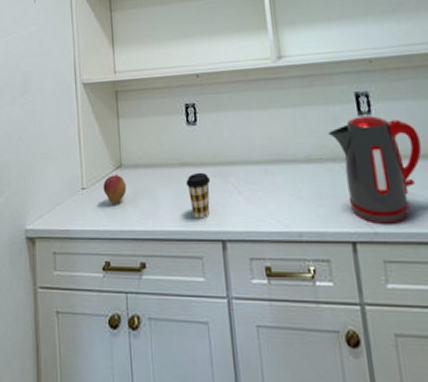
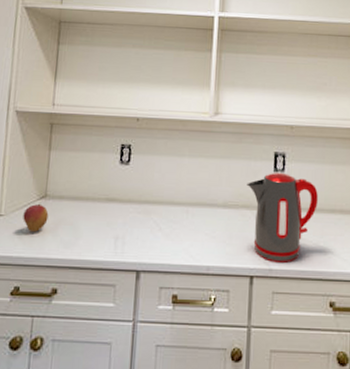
coffee cup: present [185,172,211,219] -> none [110,208,135,251]

